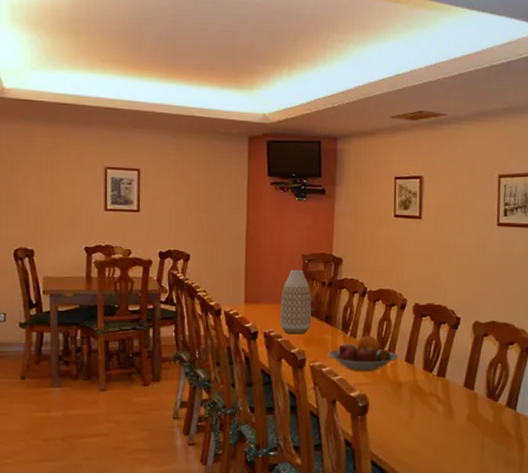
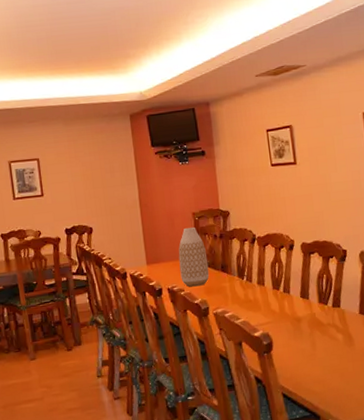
fruit bowl: present [328,335,399,372] -> none [228,278,294,312]

